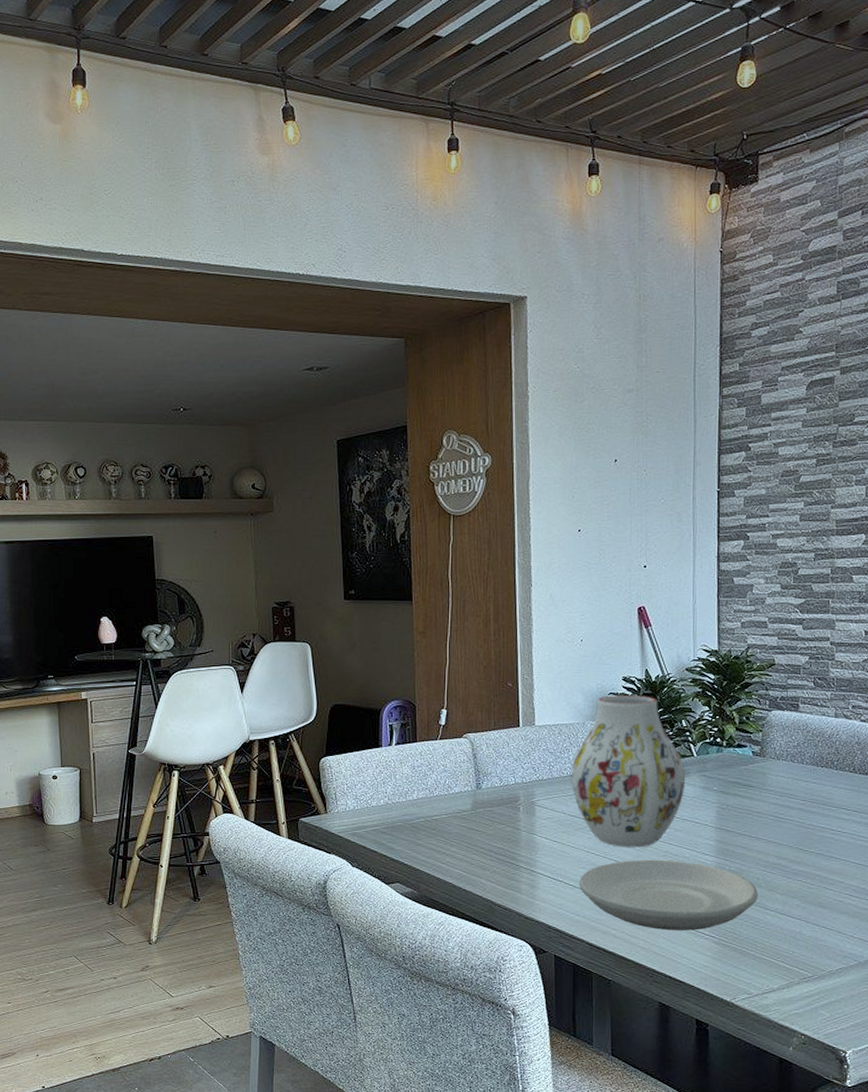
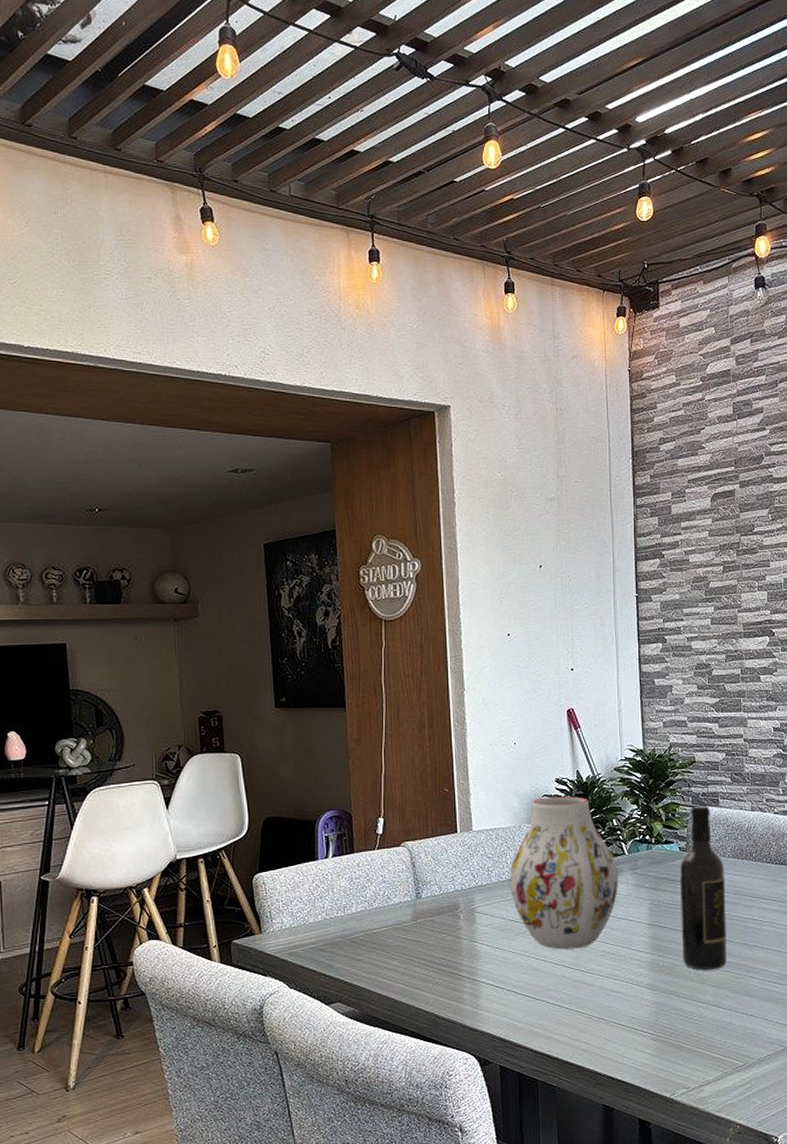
plate: present [578,859,758,931] -> none [520,959,691,1031]
wine bottle: none [750,710,802,877] -> present [680,805,727,970]

